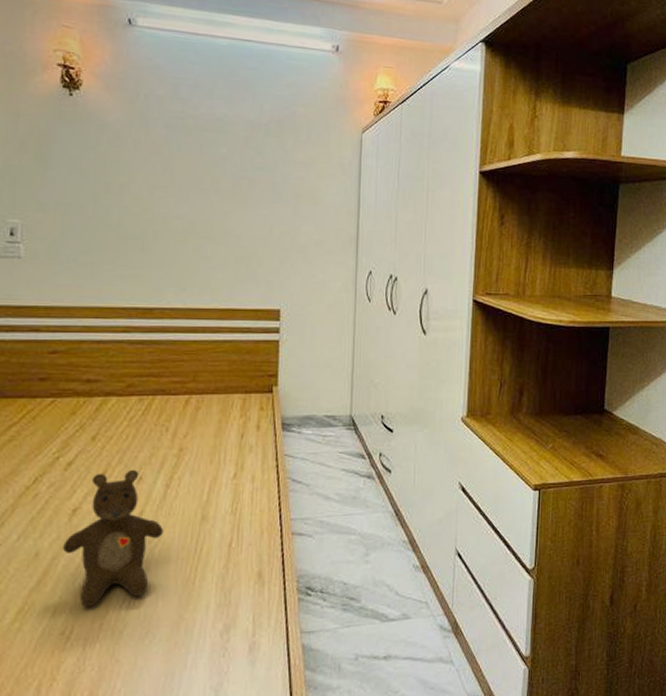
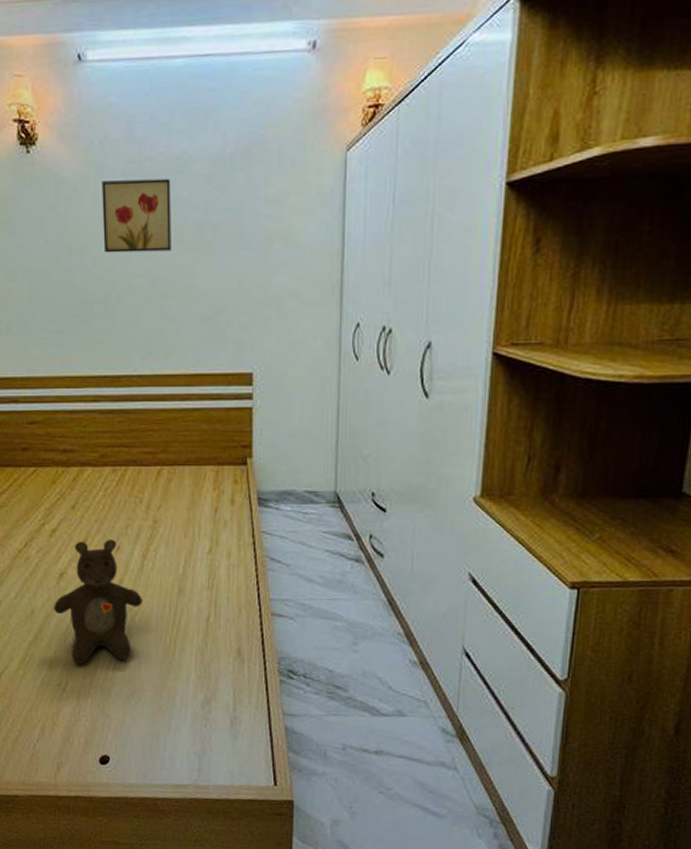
wall art: none [143,130,211,198] -> present [102,178,171,253]

